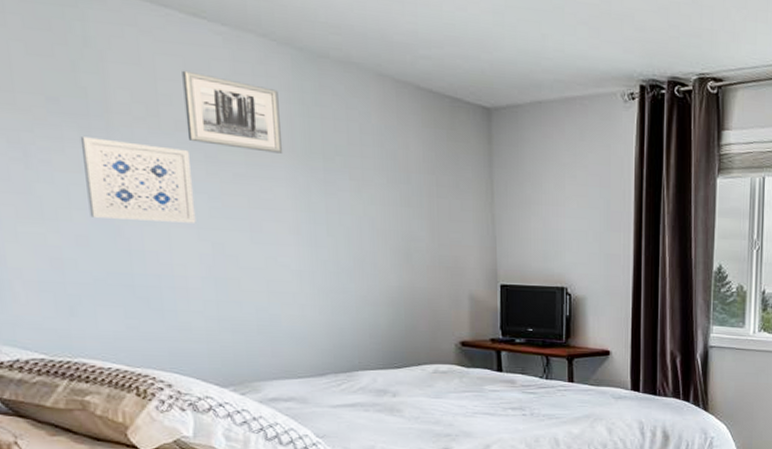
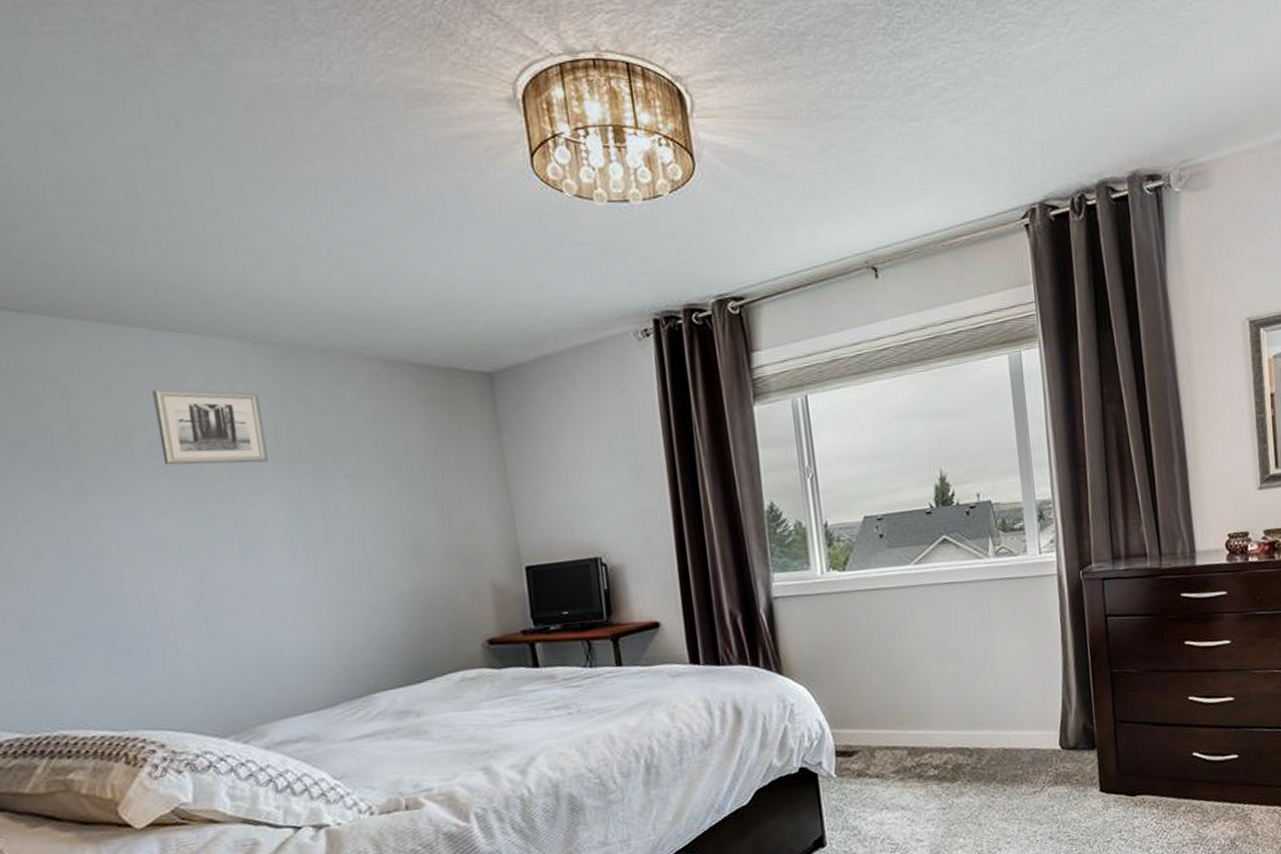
wall art: present [80,136,196,223] -> none [46,475,180,568]

